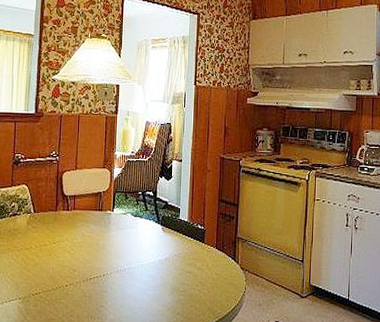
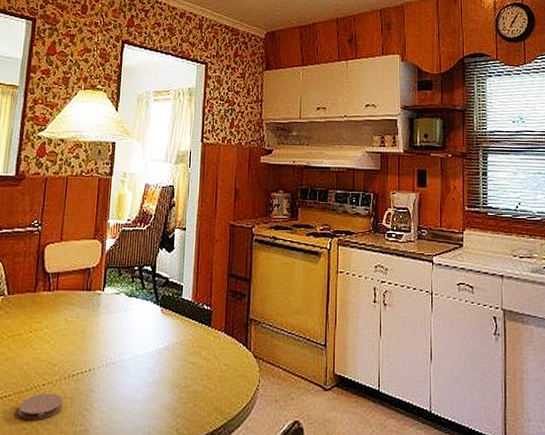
coaster: none [46,292,83,313] -> present [17,393,63,420]

